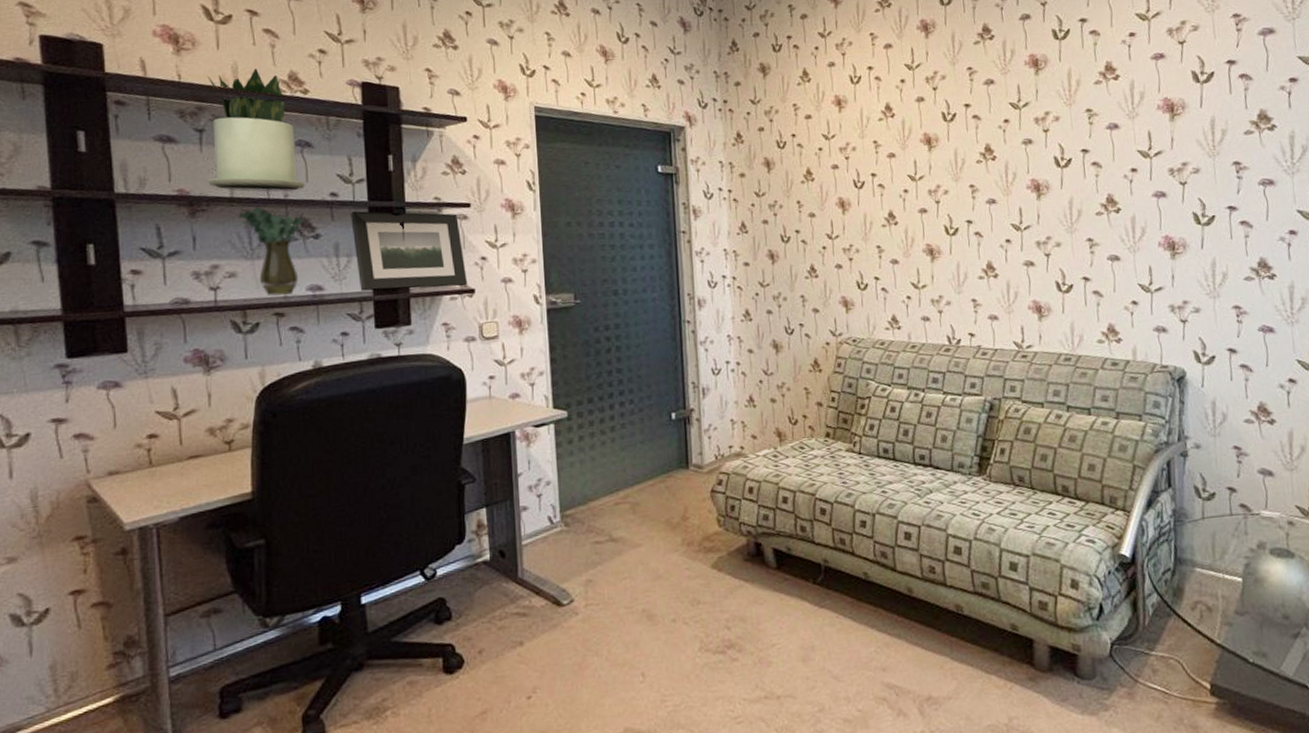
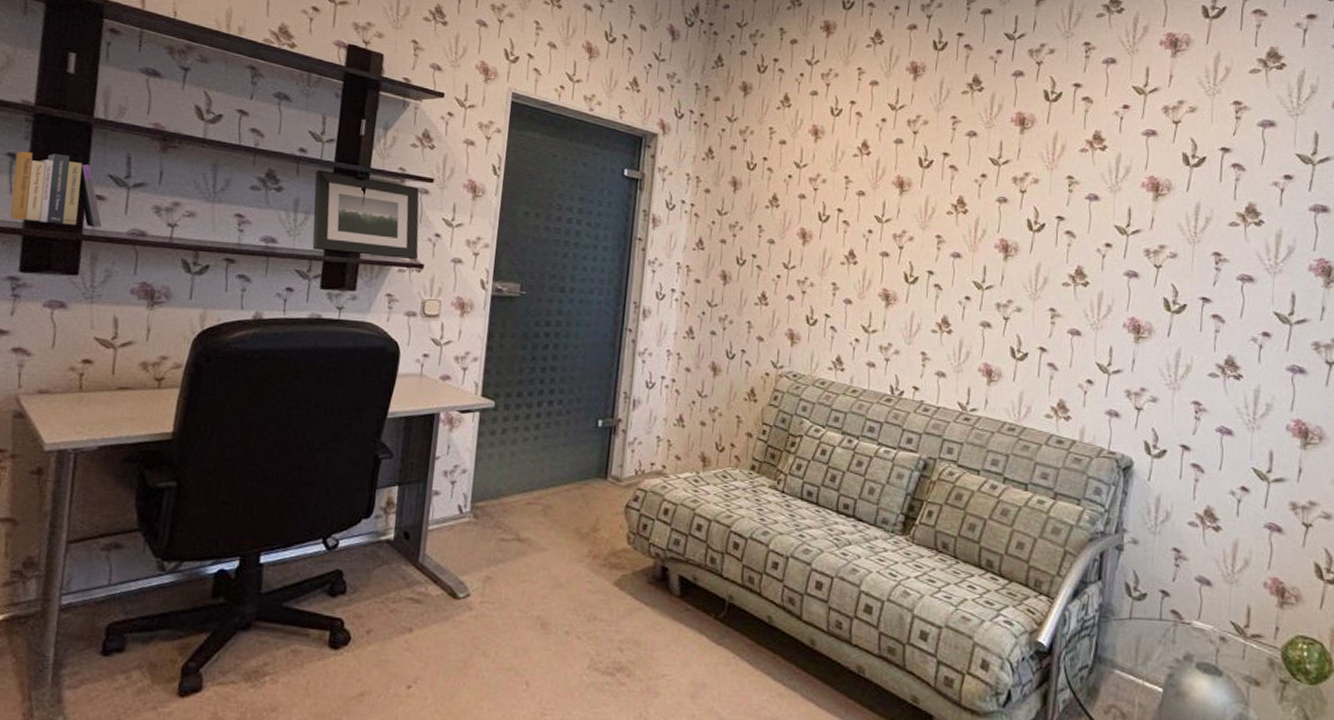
books: none [41,234,142,307] -> present [9,151,102,228]
planter: present [206,68,307,193] -> none [182,16,279,141]
vase: present [238,205,305,297] -> none [207,149,272,243]

